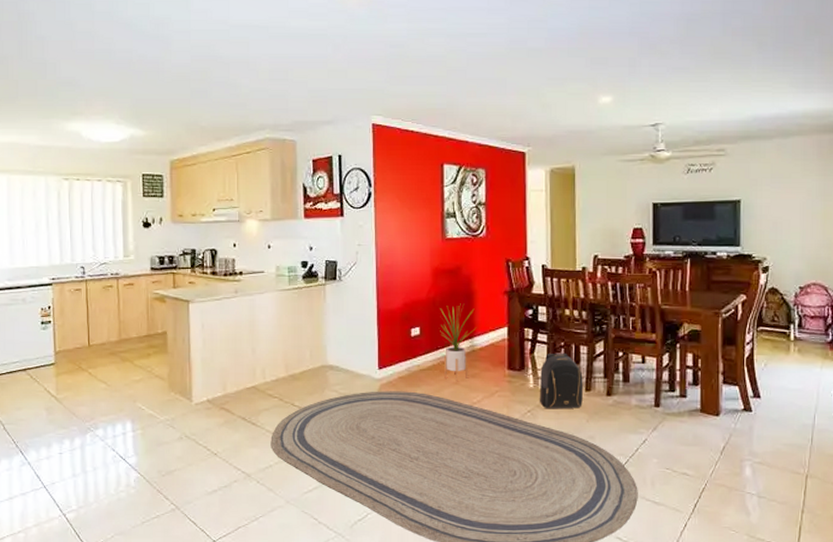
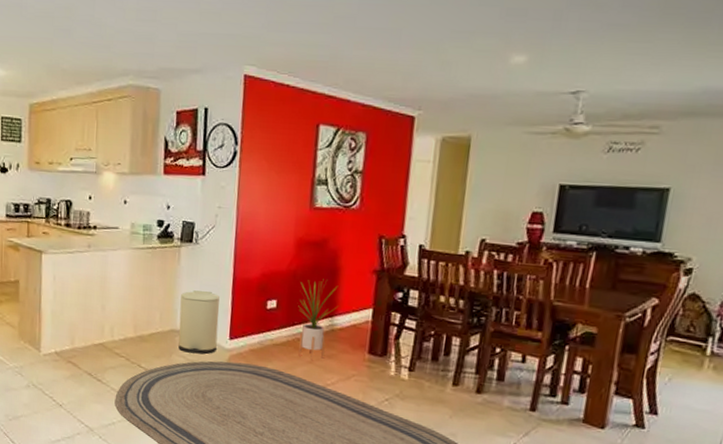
pedal bin: none [329,325,367,387] -> present [178,290,220,355]
backpack: present [539,353,583,409] -> none [399,341,452,403]

